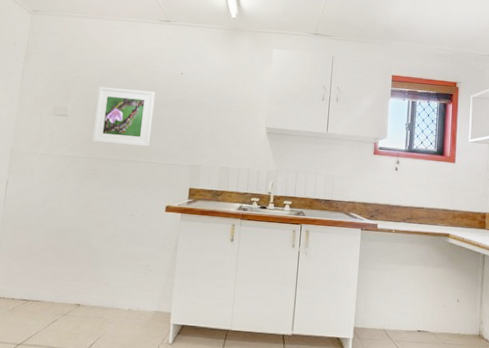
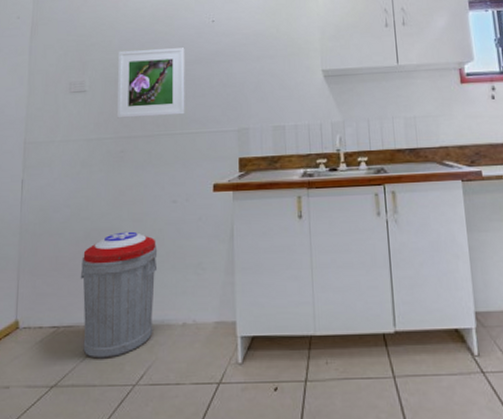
trash can: none [46,233,115,329] -> present [80,231,158,359]

